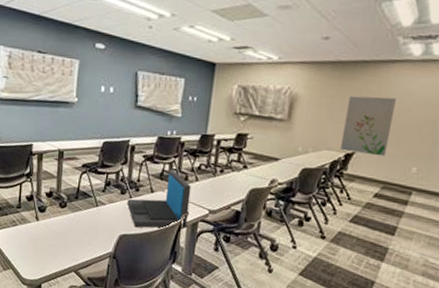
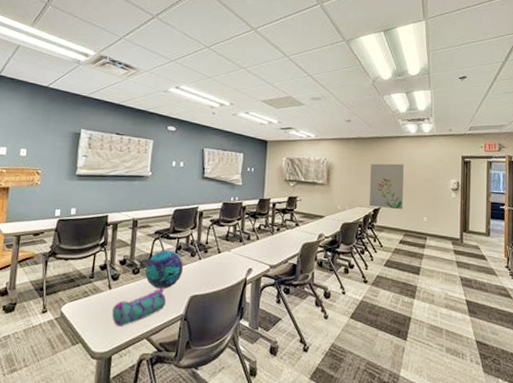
pencil case: none [40,223,94,258] -> present [112,288,166,326]
decorative ball: none [72,185,112,226] -> present [145,250,183,289]
laptop: present [127,170,192,228] -> none [196,231,254,288]

